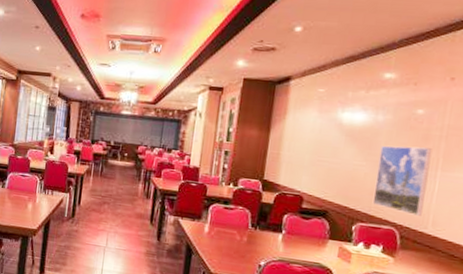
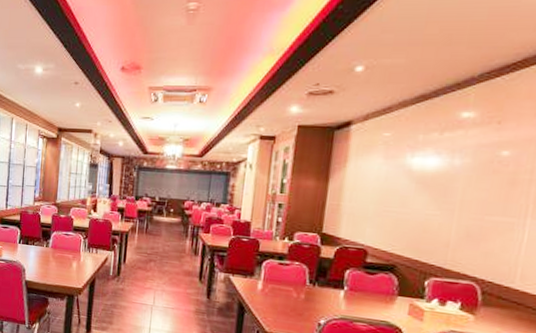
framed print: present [372,145,432,216] -> none [448,192,520,269]

